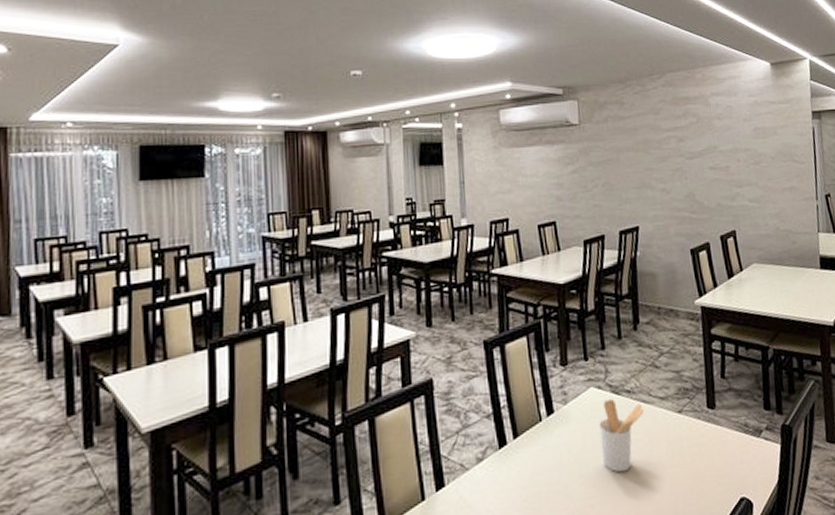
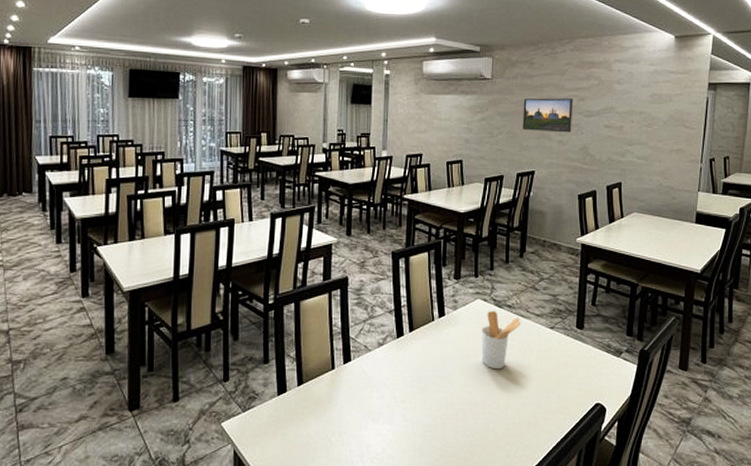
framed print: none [617,140,675,181] -> present [522,98,573,133]

